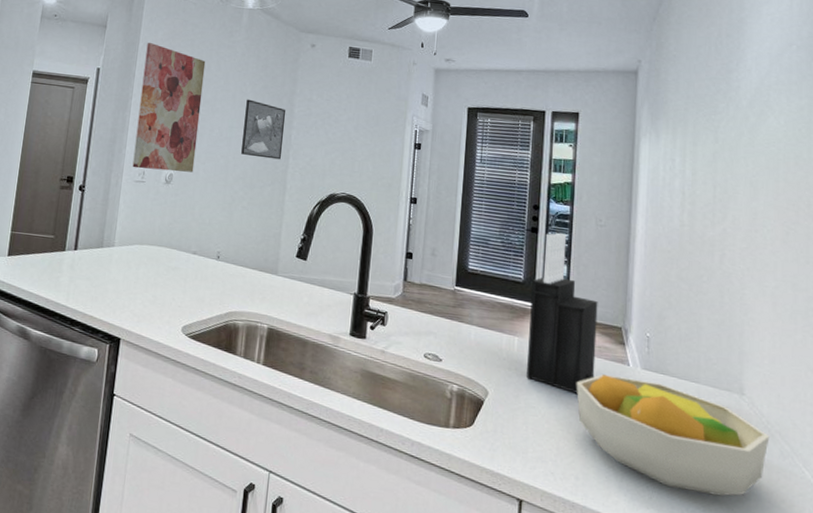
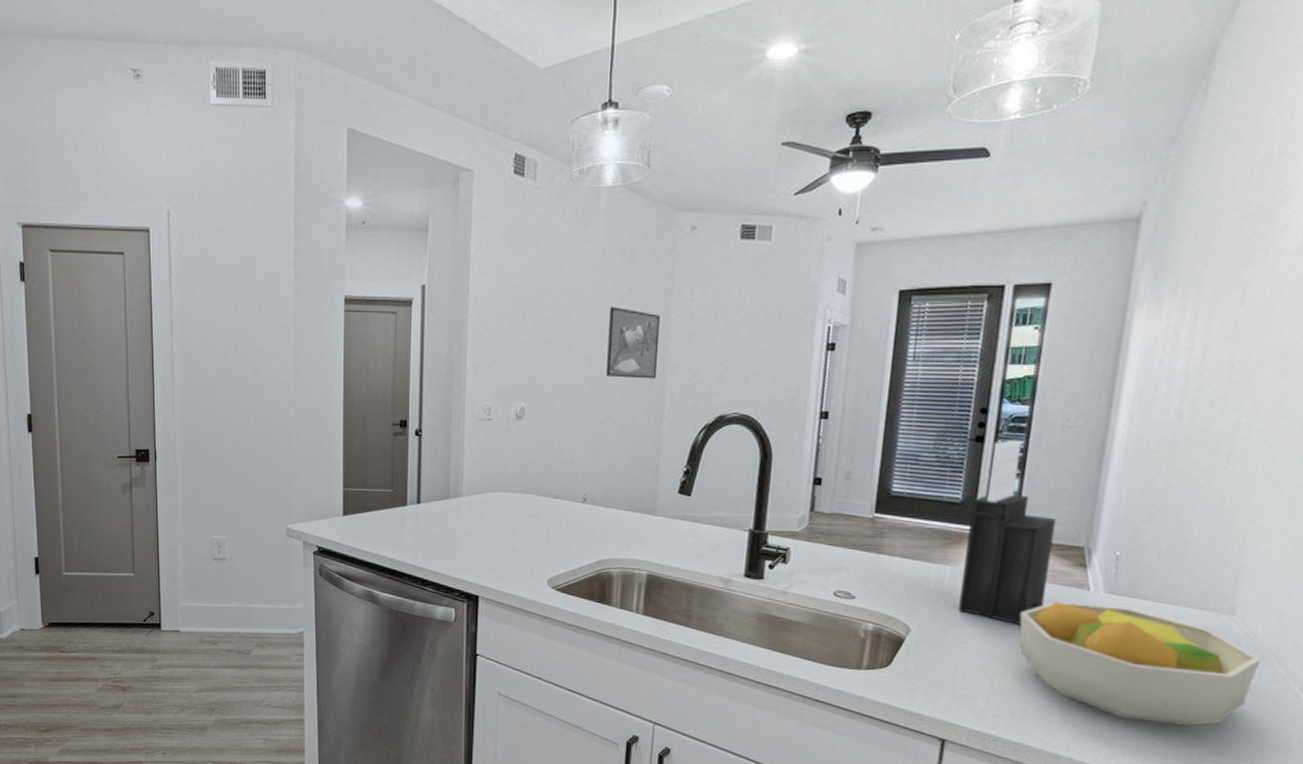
wall art: present [132,43,206,173] -> none [475,246,556,404]

